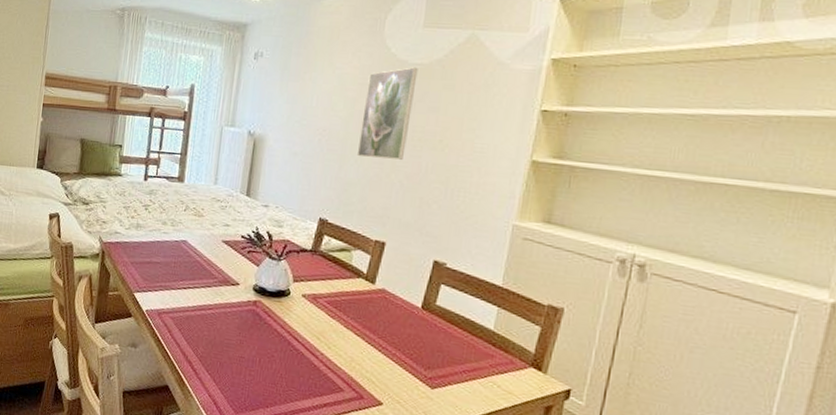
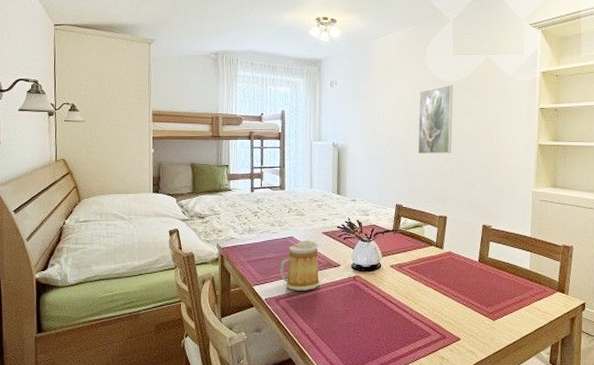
mug: none [166,246,216,309] -> present [280,240,320,291]

